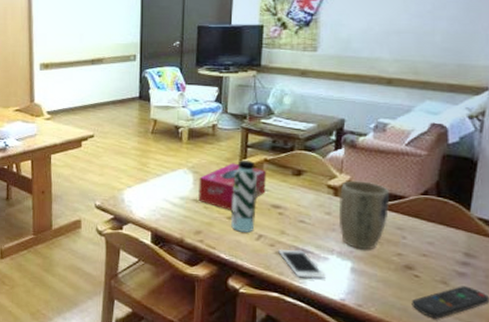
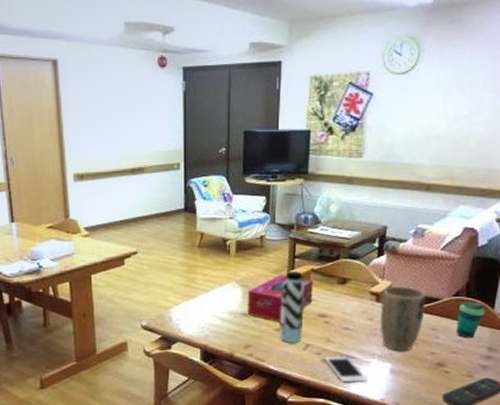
cup: none [426,201,460,242] -> present [456,302,485,339]

